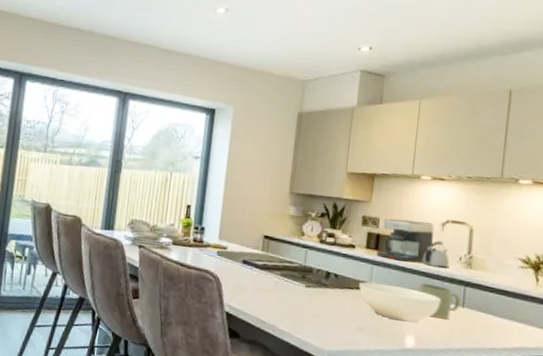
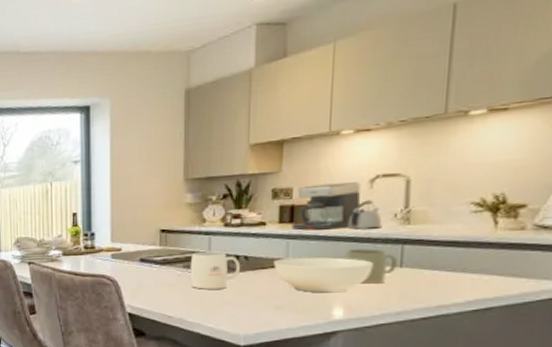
mug: none [285,262,331,302] -> present [190,251,241,290]

